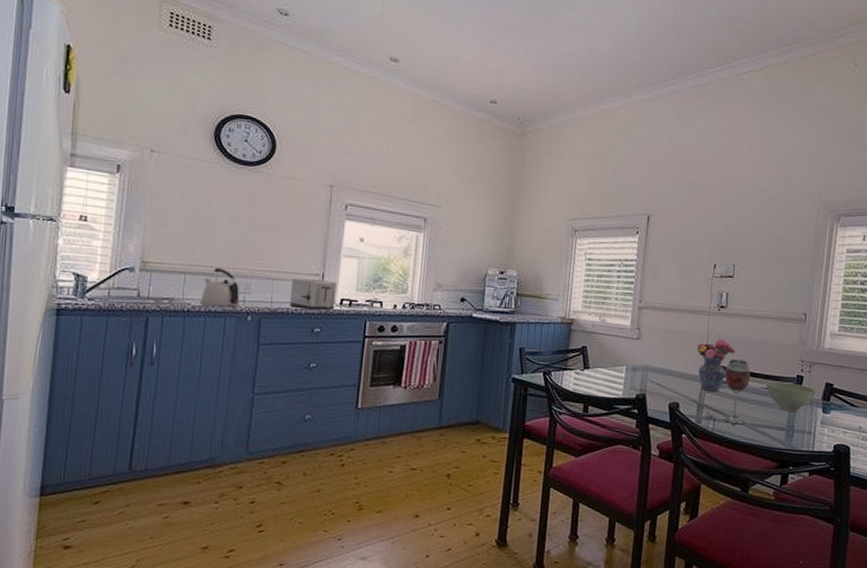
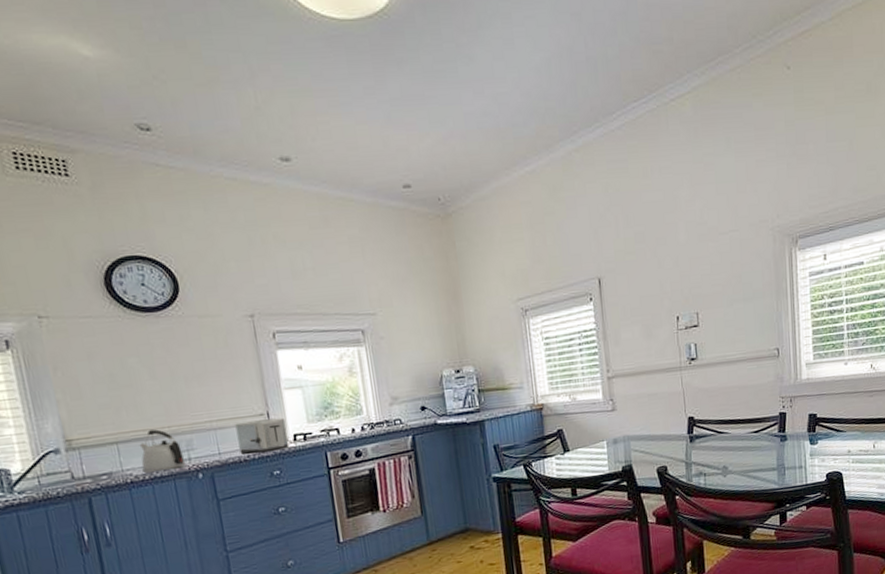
flower arrangement: present [697,339,736,392] -> none [674,392,714,448]
wineglass: present [723,359,751,425] -> none [707,408,735,475]
bowl: present [765,381,817,412] -> none [749,421,801,451]

